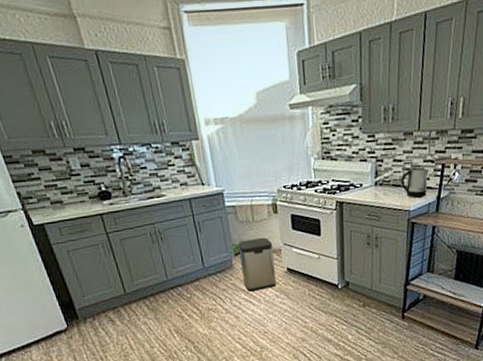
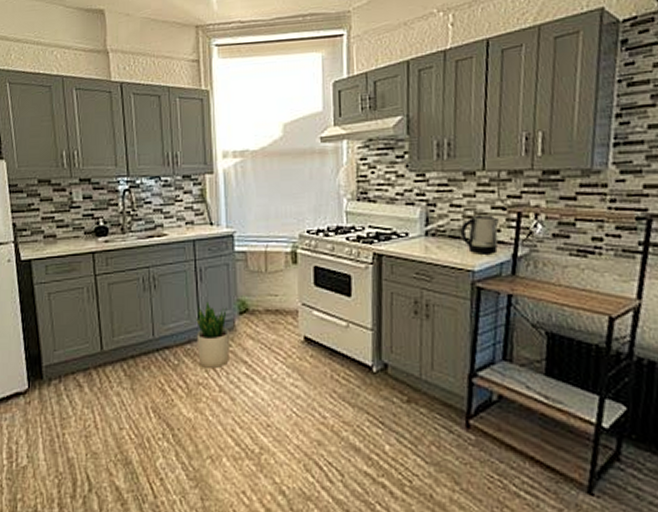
planter: none [199,247,231,298] -> present [195,301,229,368]
pedal bin: present [237,237,276,292] -> none [244,293,289,364]

